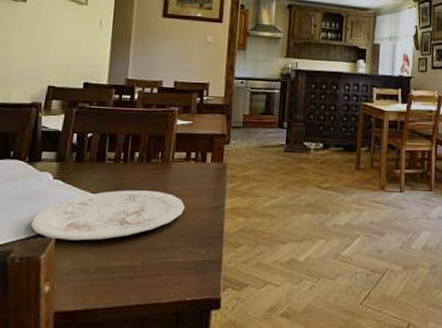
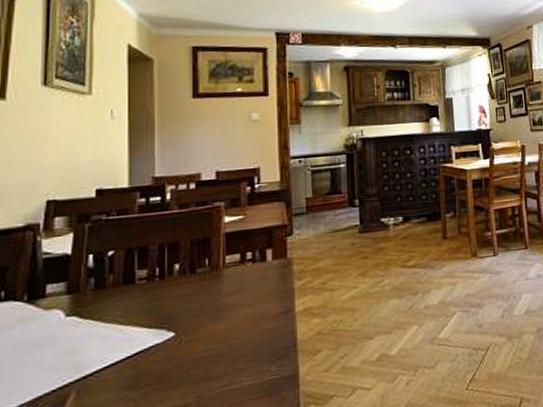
plate: present [30,190,185,241] -> none [38,306,245,393]

